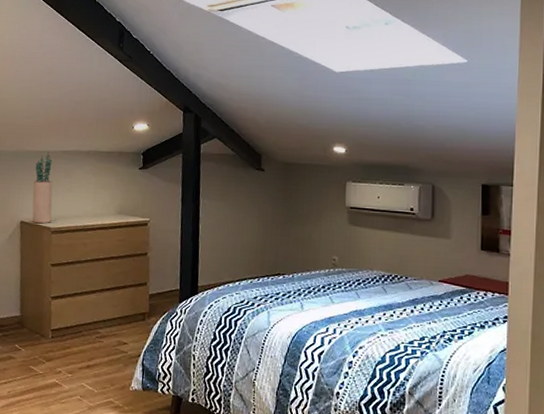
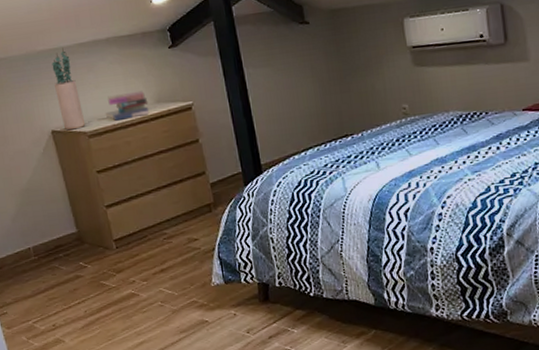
books: none [71,200,111,224] -> present [105,90,149,121]

